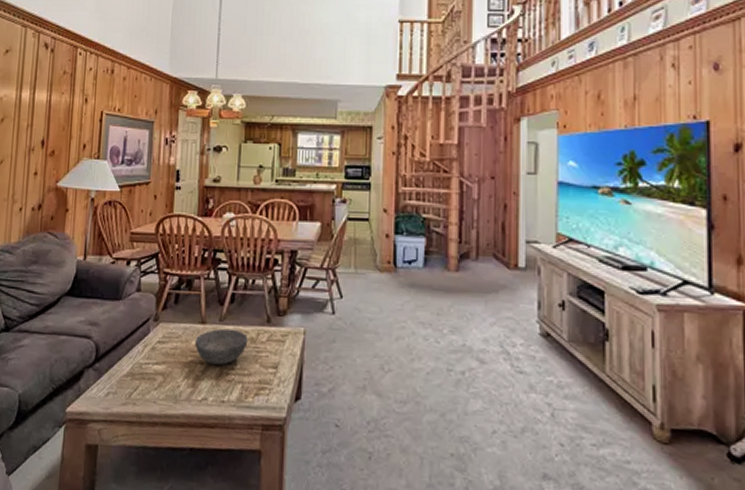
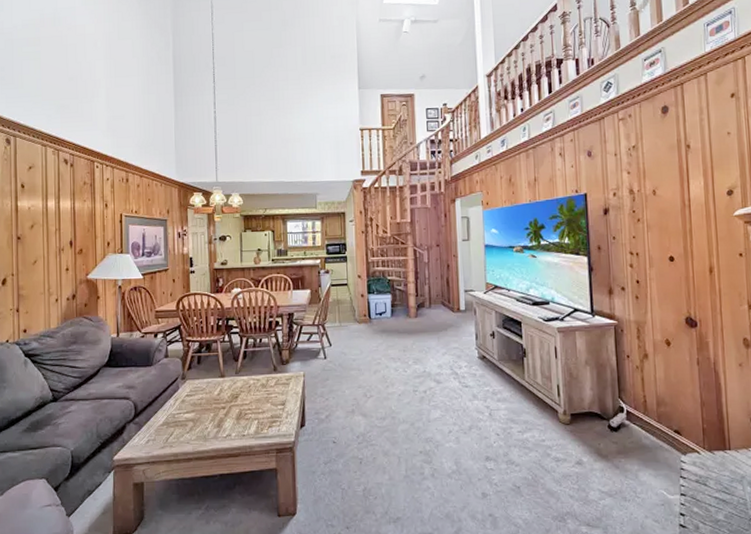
bowl: present [194,328,248,365] -> none [217,379,260,408]

